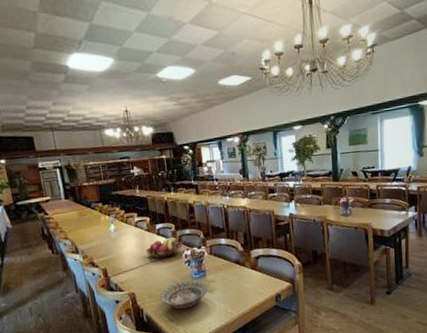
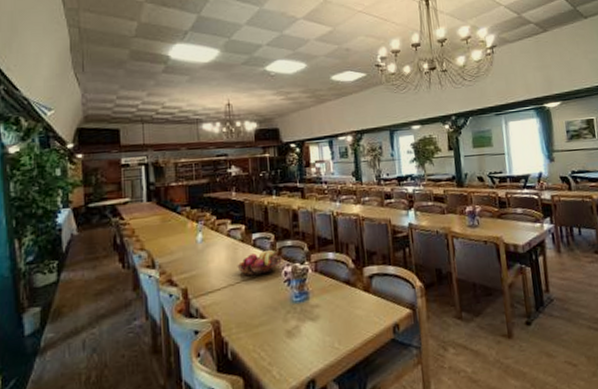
decorative bowl: present [160,280,208,310] -> none [251,305,311,344]

